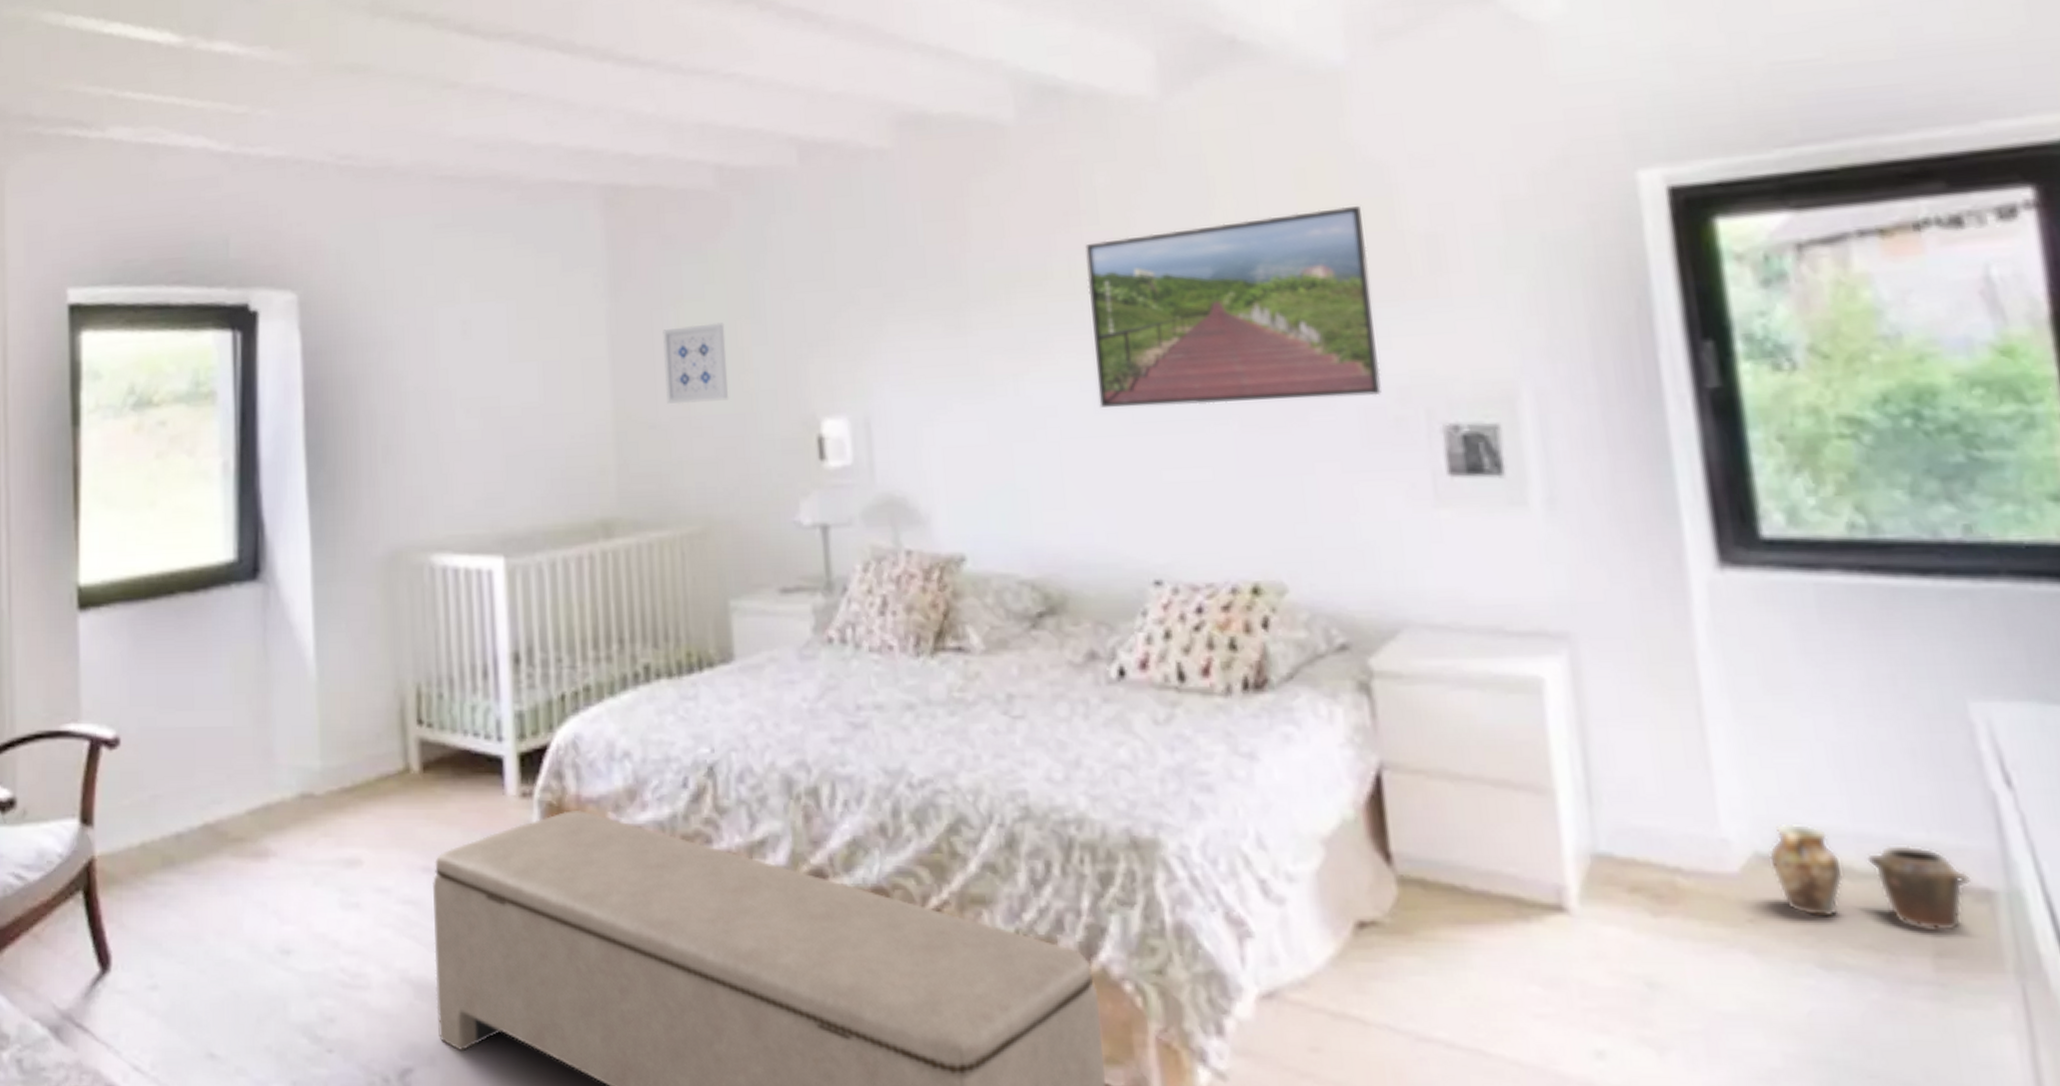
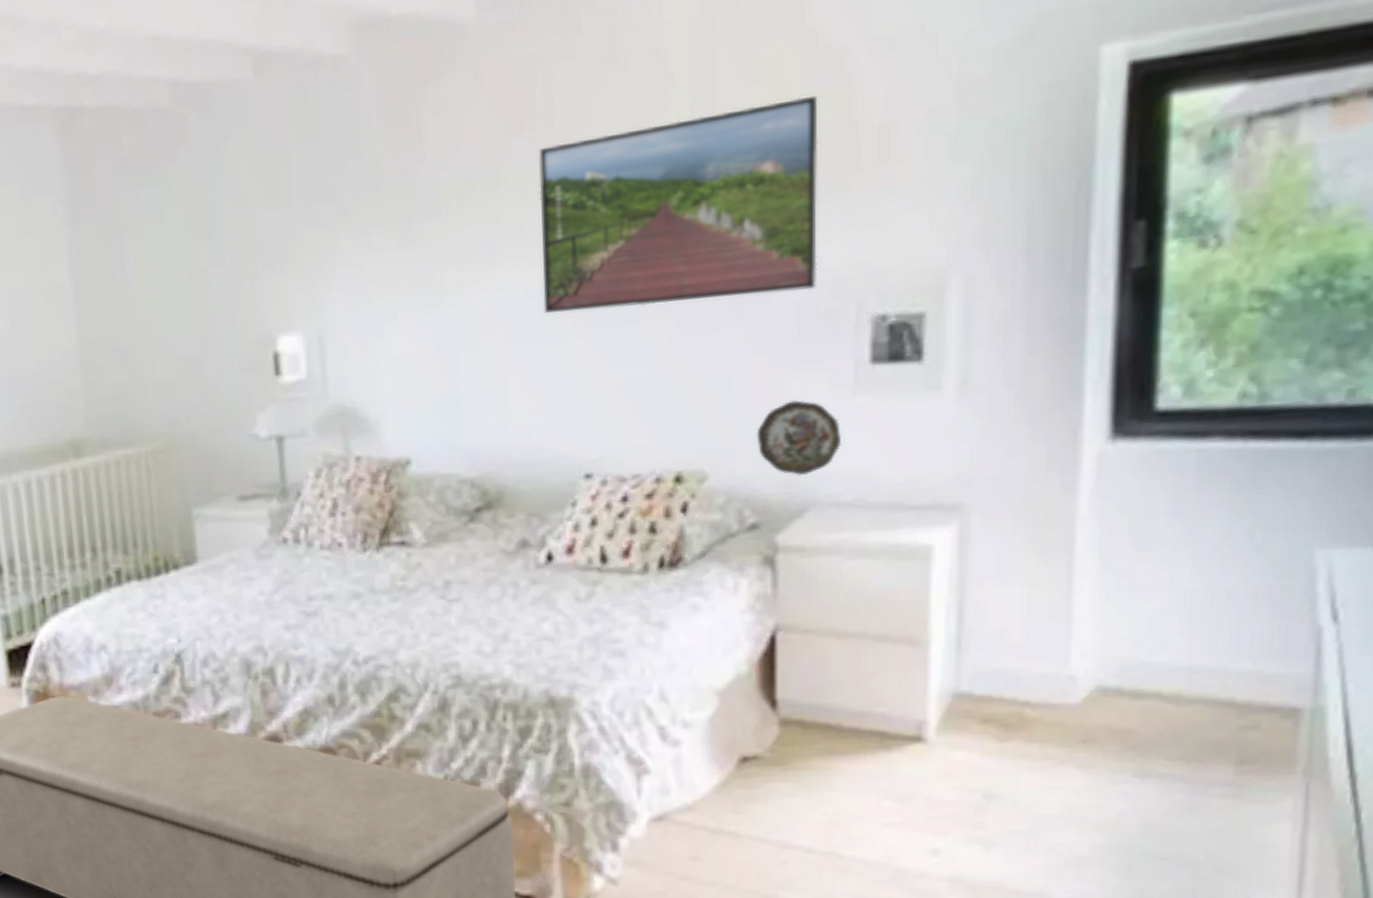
wall art: present [663,322,729,405] -> none [123,245,189,328]
decorative plate: none [1335,510,1429,594] -> present [756,400,842,476]
jar set: present [1768,823,1972,931] -> none [1108,660,1283,743]

